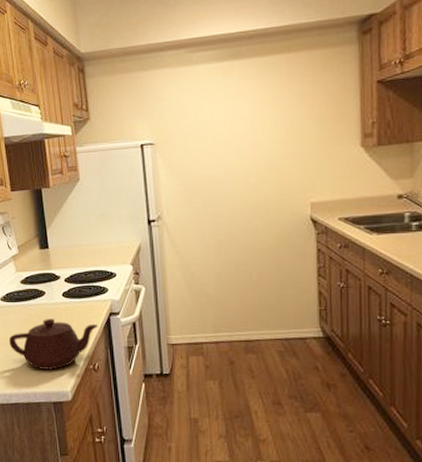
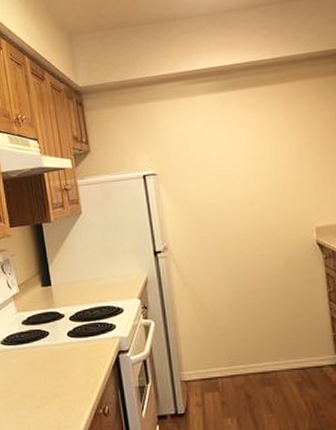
teapot: present [9,319,98,370] -> none [11,361,107,418]

